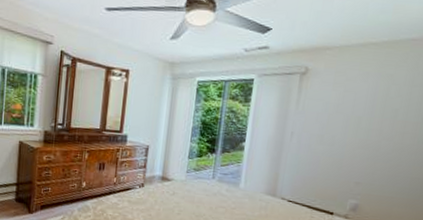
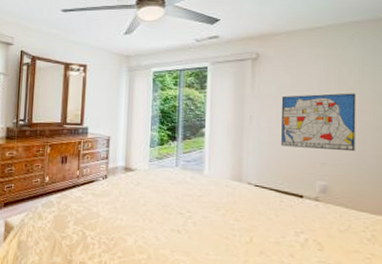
wall art: none [319,113,401,173] -> present [281,93,356,152]

